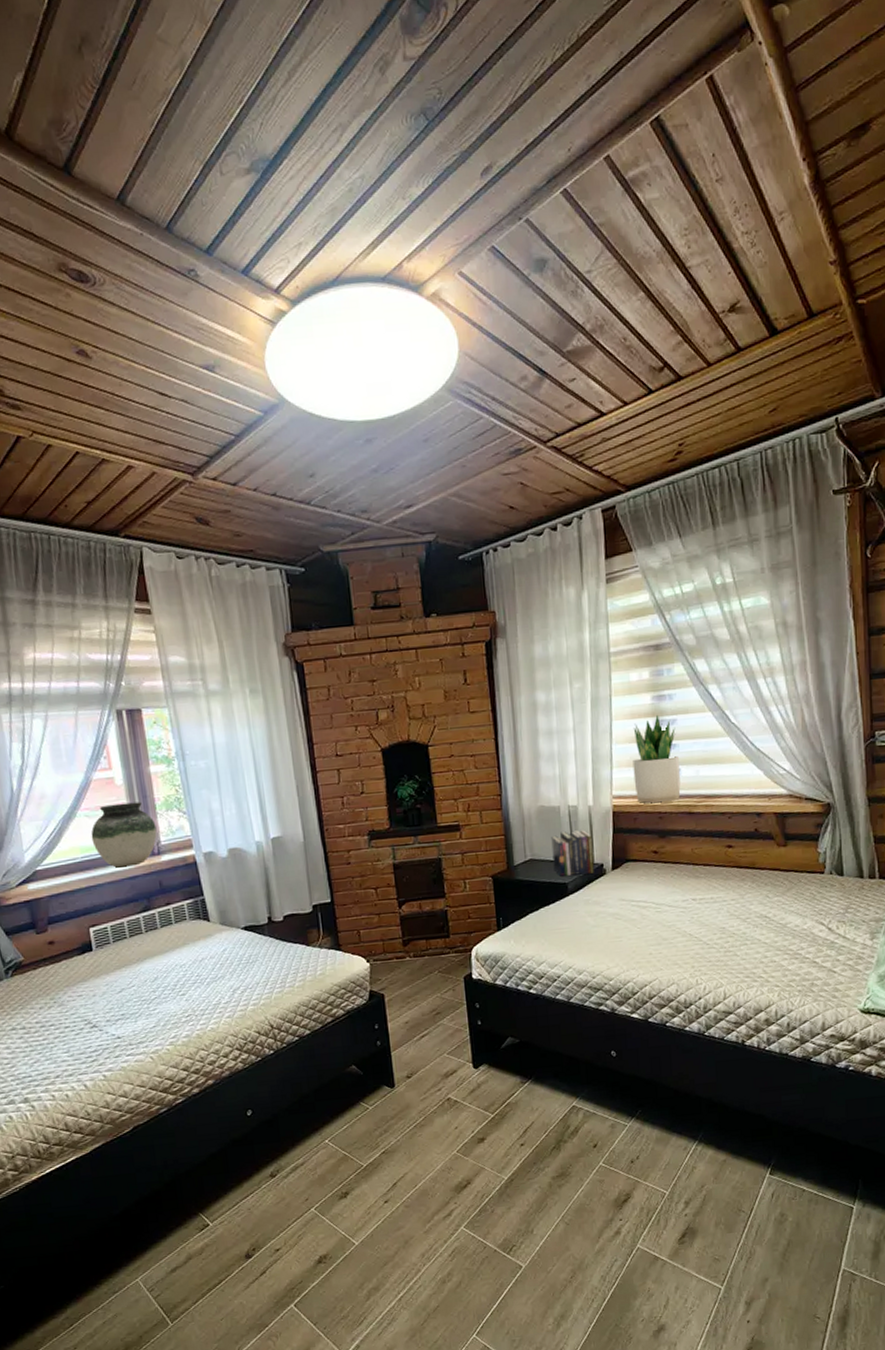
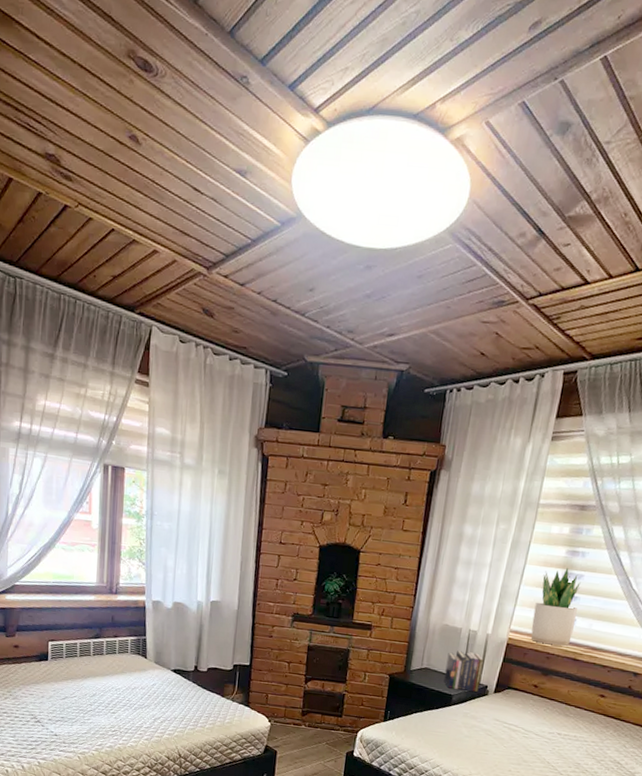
vase: present [91,801,157,868] -> none [64,543,118,599]

